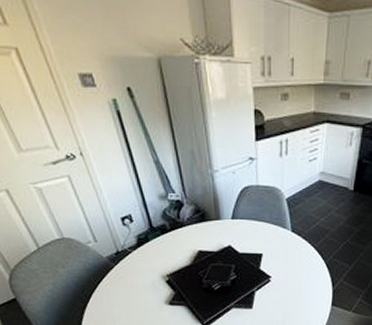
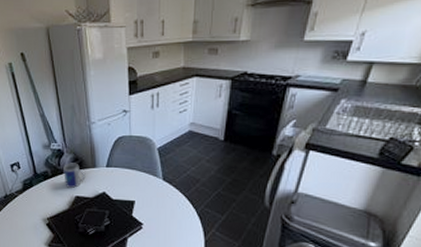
mug: none [183,215,209,242] -> present [63,163,86,188]

